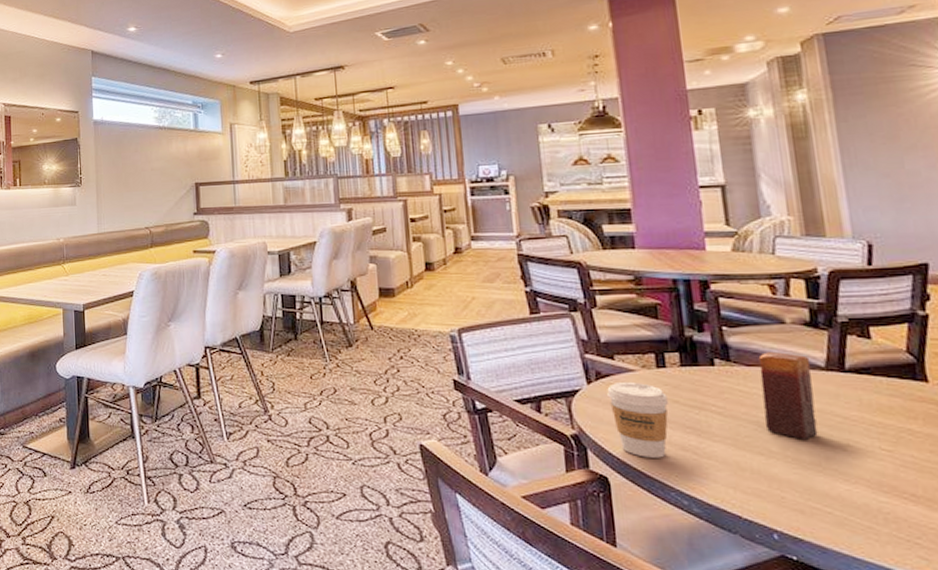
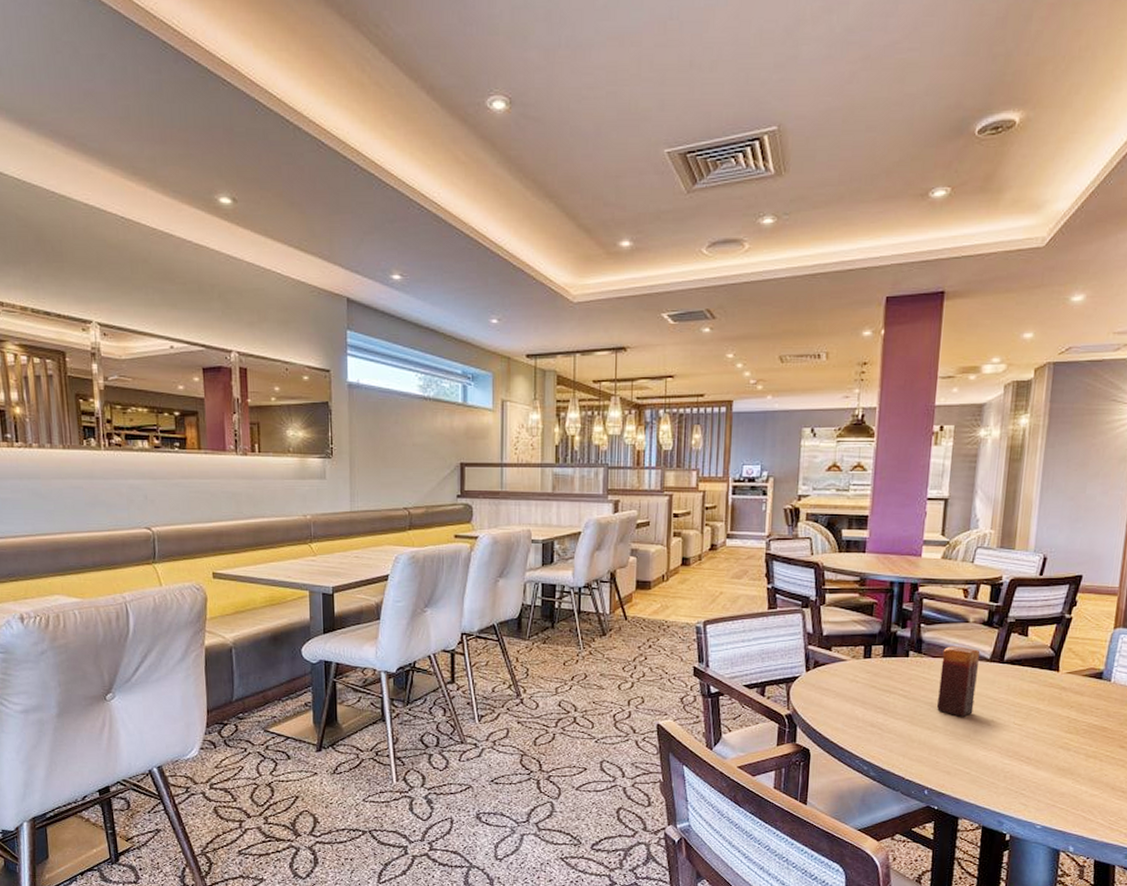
coffee cup: present [607,381,668,458] -> none [821,669,867,733]

